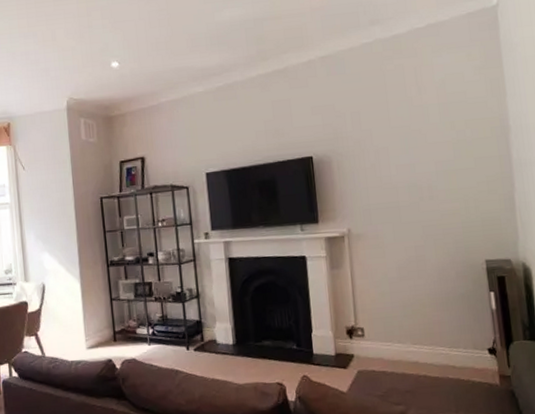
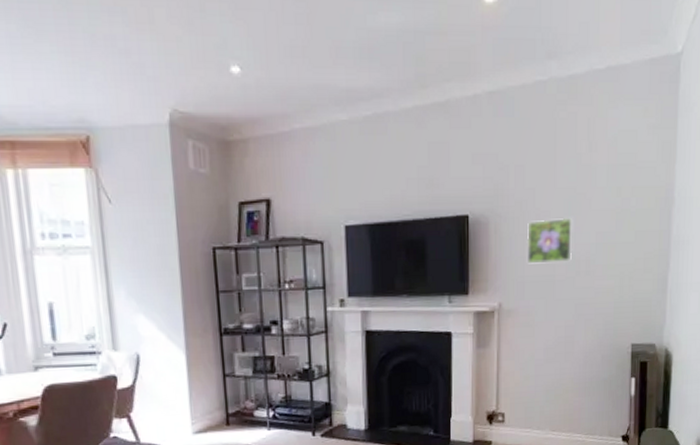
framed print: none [367,151,414,194] -> present [526,217,573,264]

